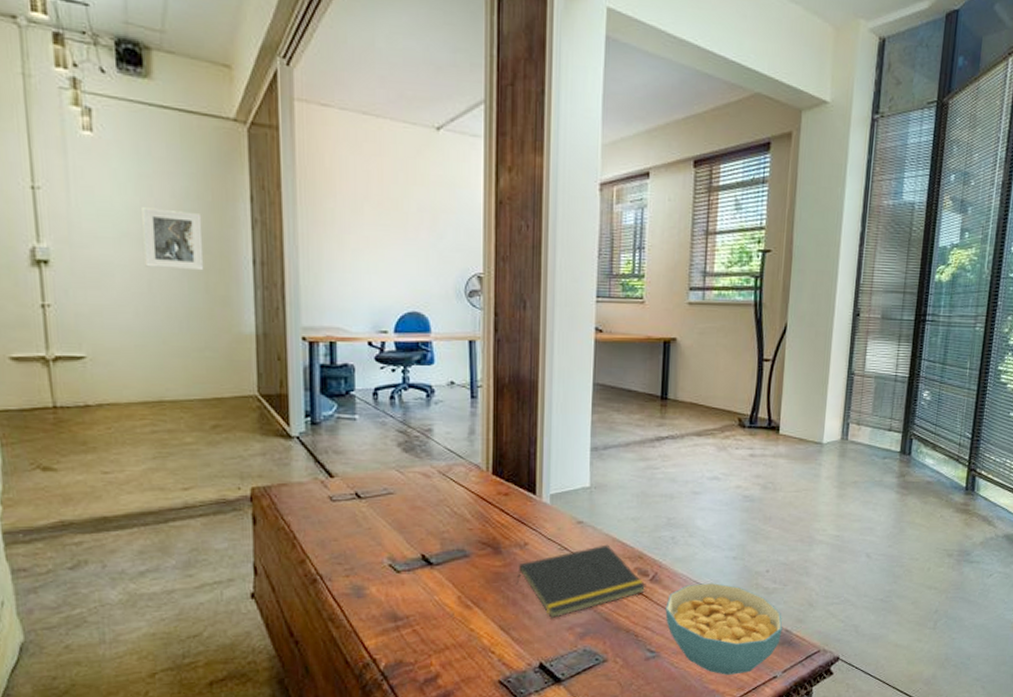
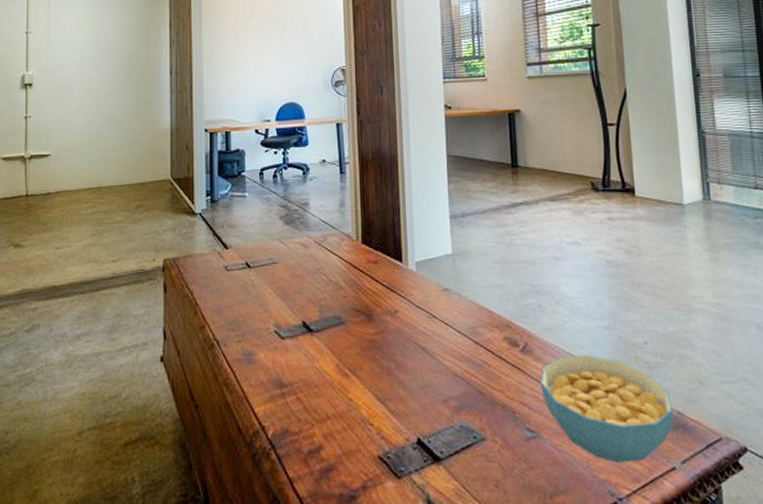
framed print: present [142,207,204,271] -> none [95,39,136,83]
notepad: present [516,544,646,618] -> none [389,312,518,389]

